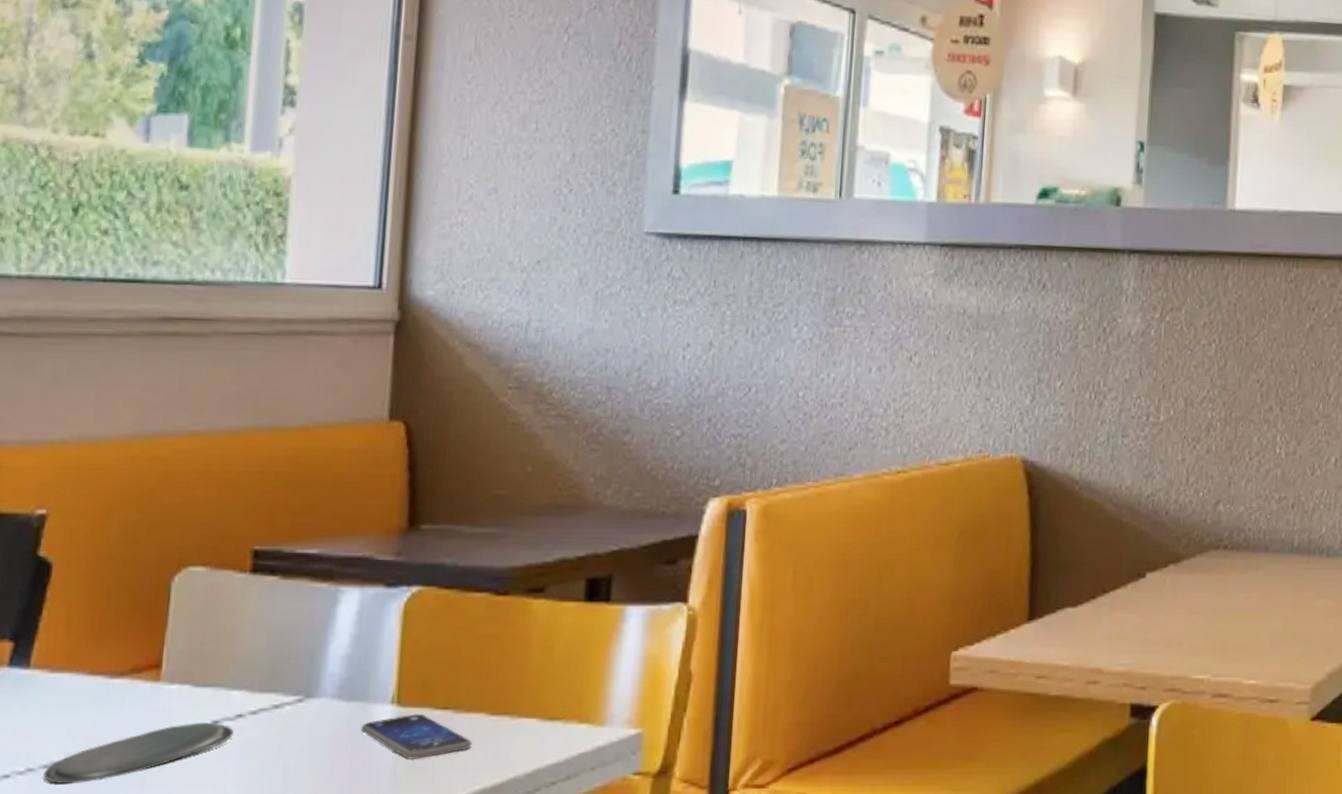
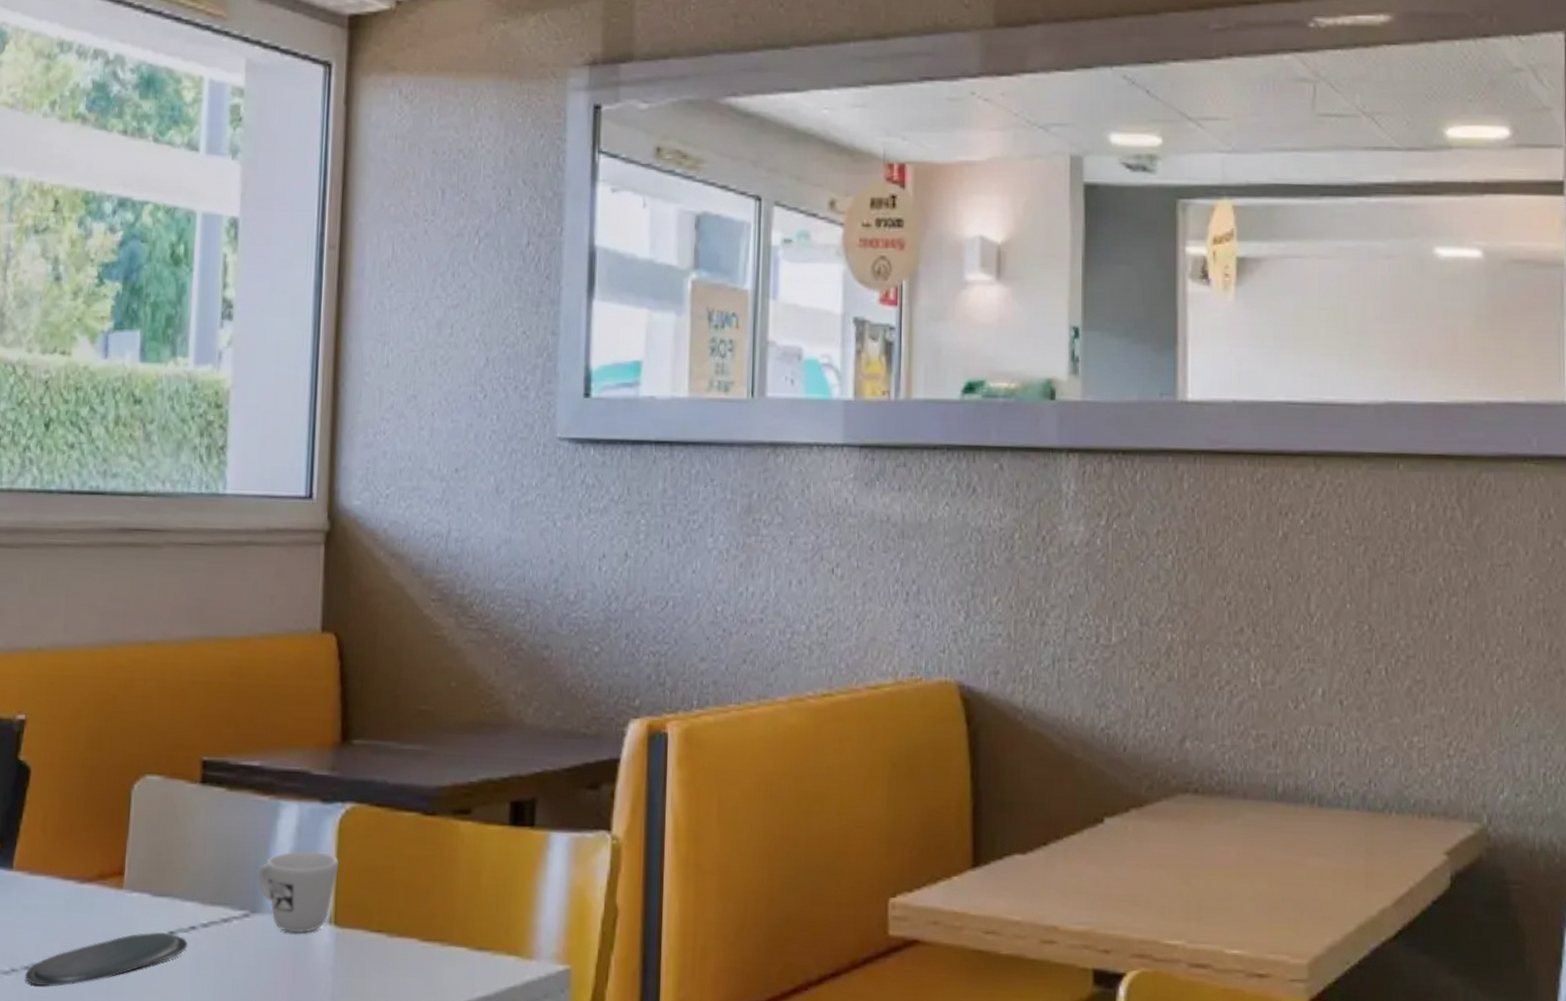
mug: none [313,635,403,715] -> present [257,851,339,934]
smartphone: present [360,713,472,759] -> none [301,935,405,983]

